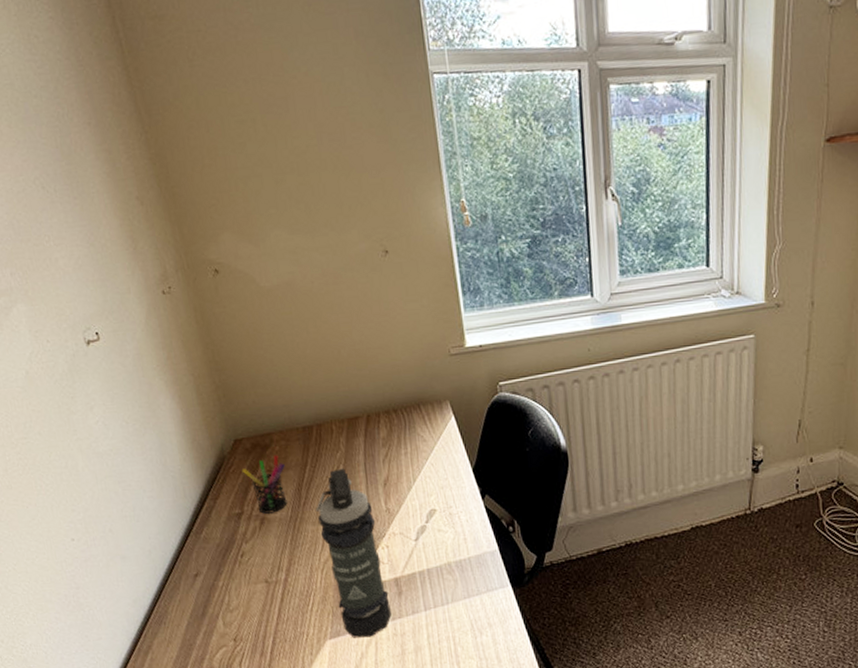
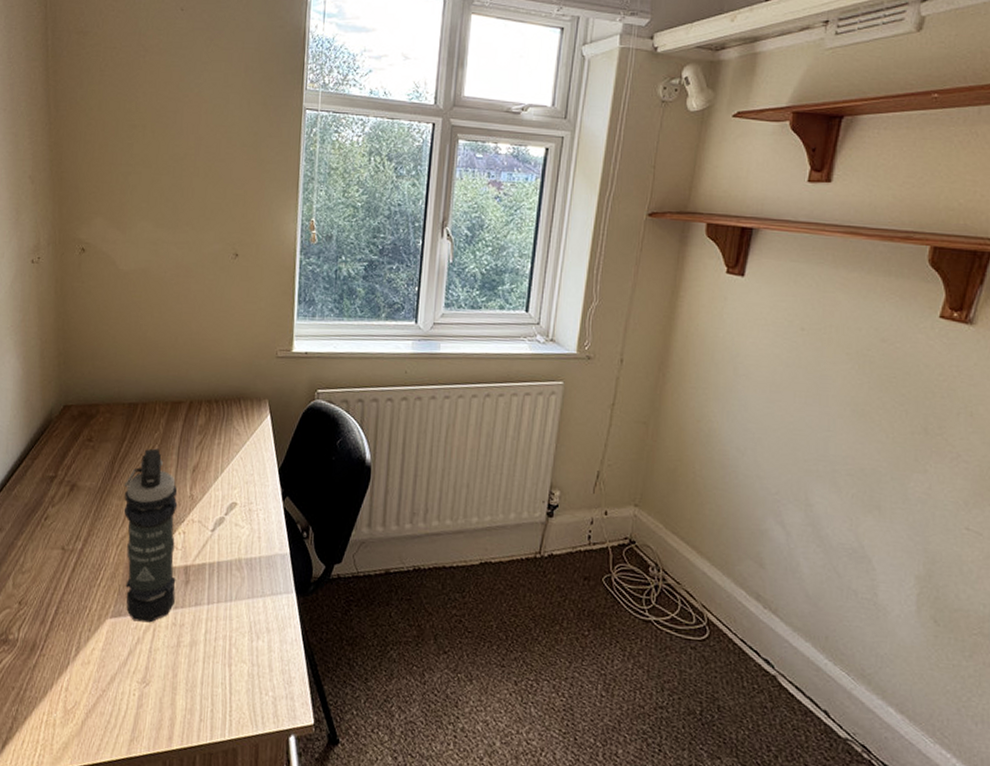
pen holder: present [241,455,287,514] -> none [64,426,105,482]

